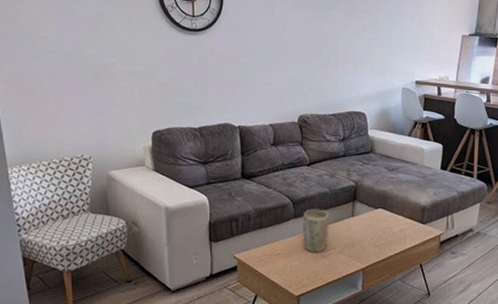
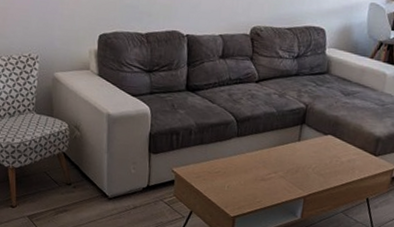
plant pot: present [302,209,329,253] -> none [244,129,274,176]

